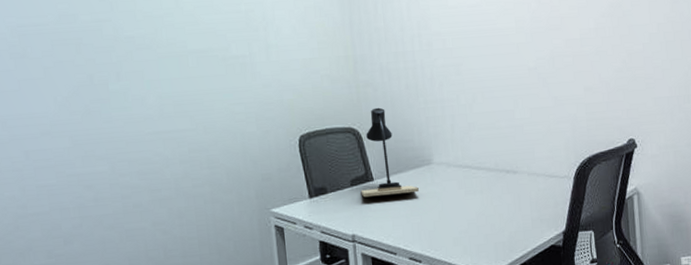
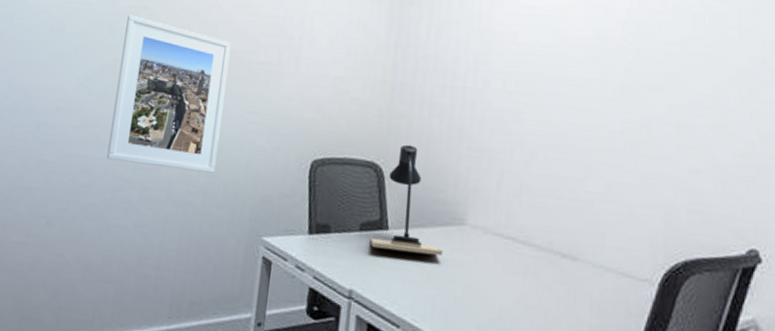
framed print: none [91,29,215,172] -> present [107,14,232,173]

